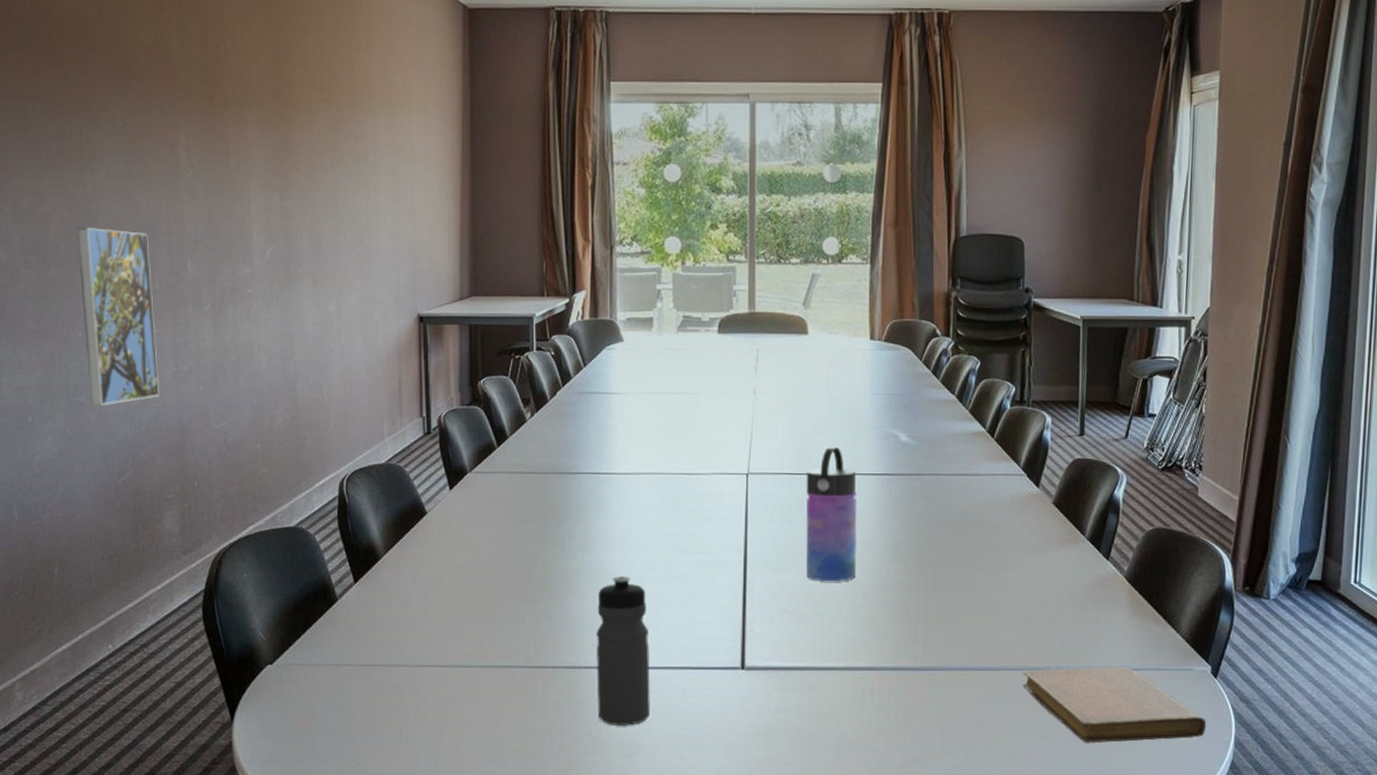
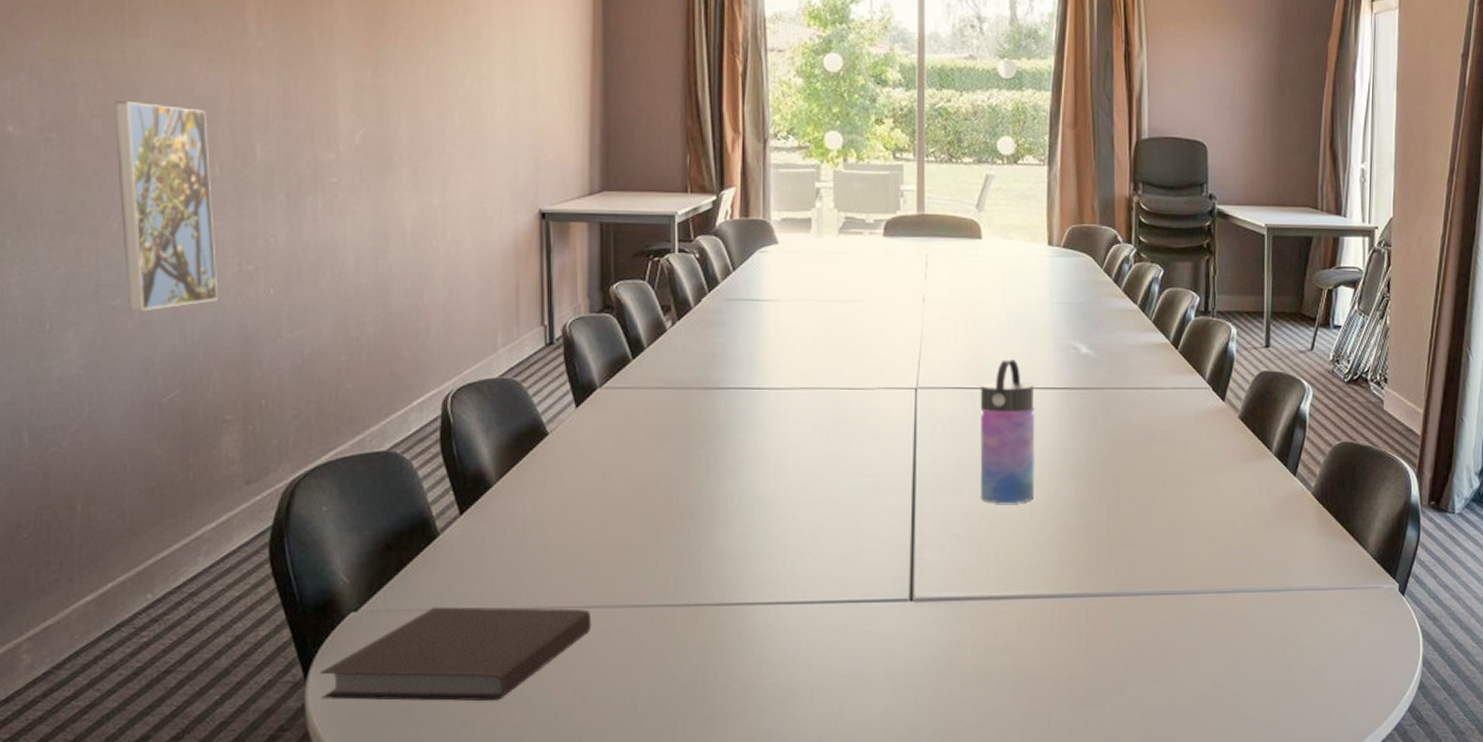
notebook: none [243,662,464,746] -> present [320,607,592,702]
water bottle: present [596,576,650,726] -> none [746,502,808,668]
notebook: present [1023,666,1207,743] -> none [1210,587,1395,668]

